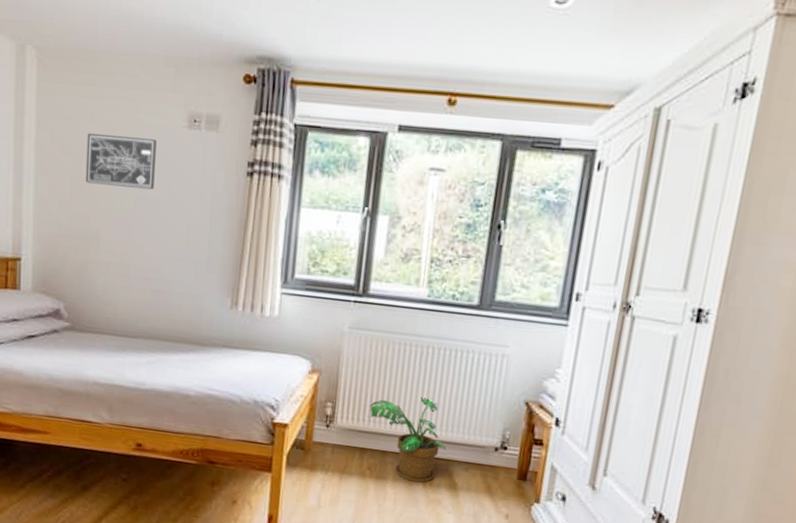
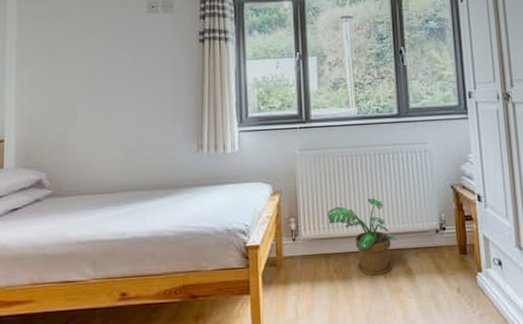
wall art: present [85,132,157,190] -> none [62,25,122,67]

